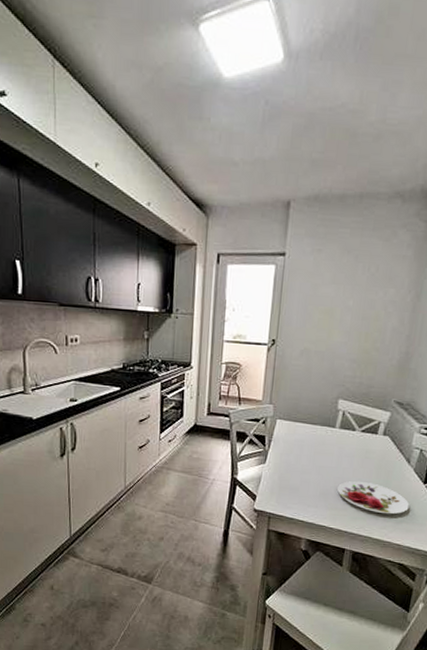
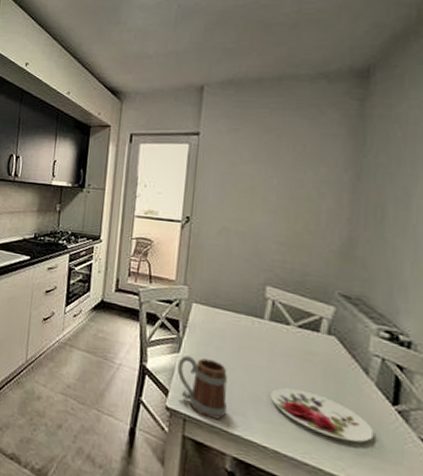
mug: none [263,465,305,513] -> present [177,355,228,420]

